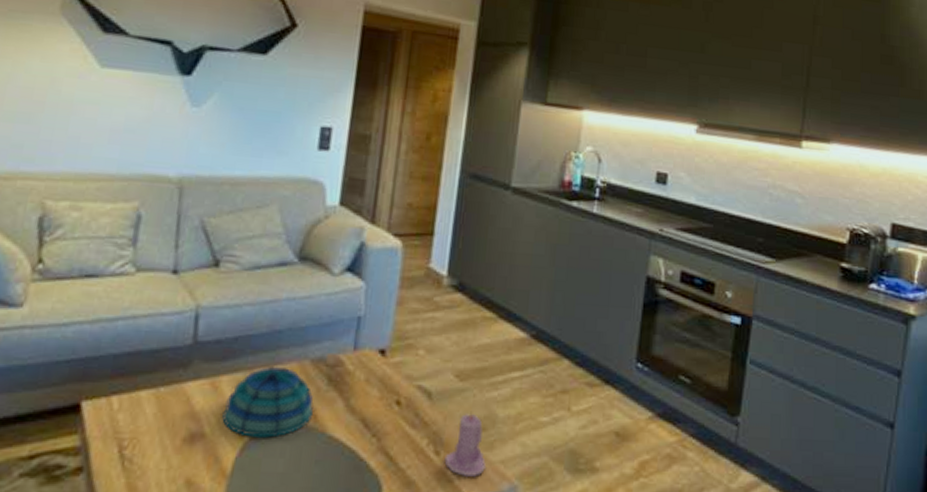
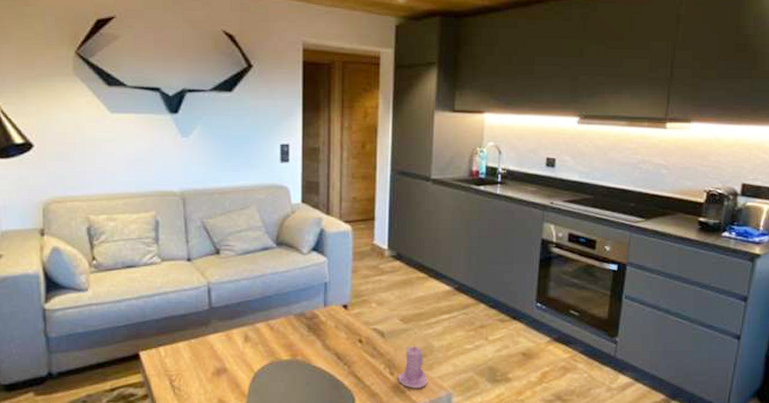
decorative bowl: present [222,367,314,439] -> none [237,322,300,370]

